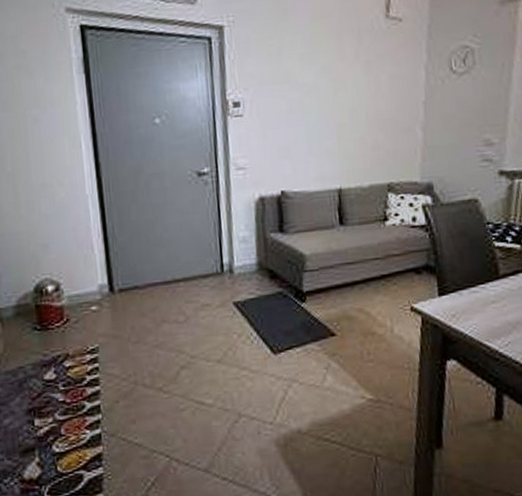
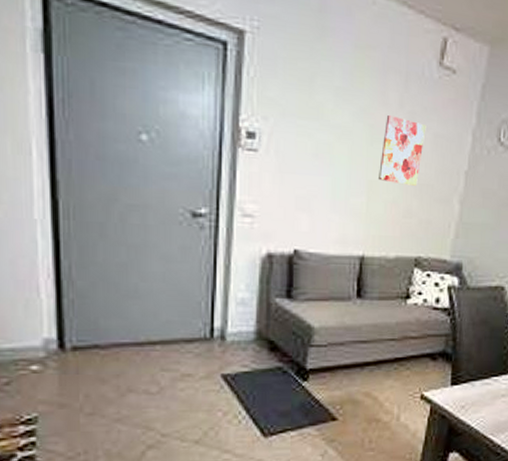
wall art: none [344,66,382,123] -> present [377,114,426,186]

